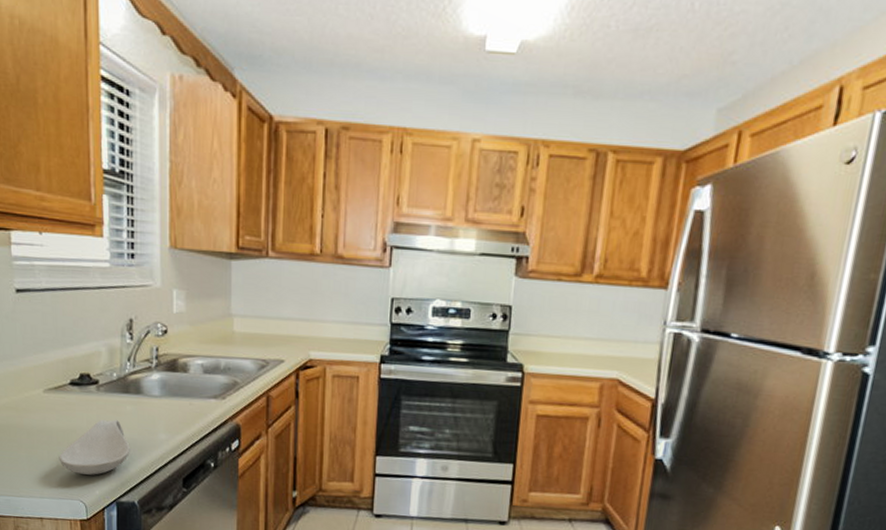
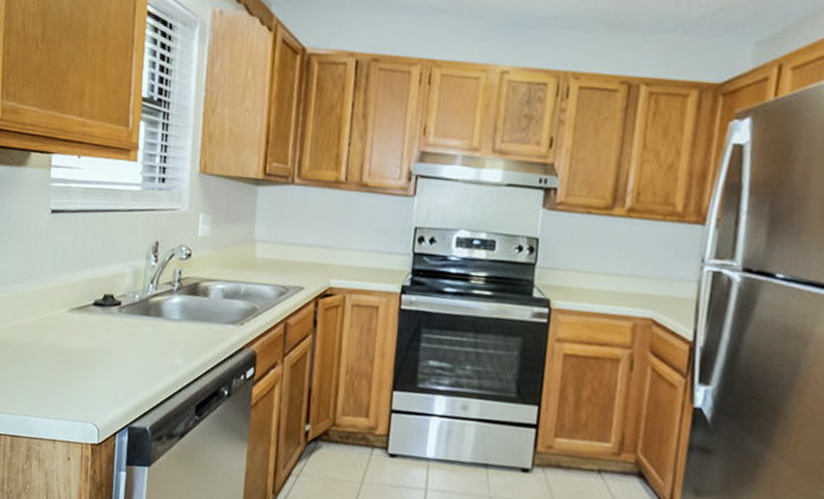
spoon rest: present [59,419,130,476] -> none [76,341,146,398]

